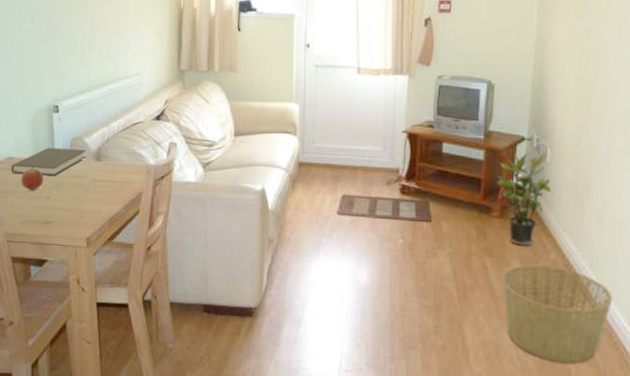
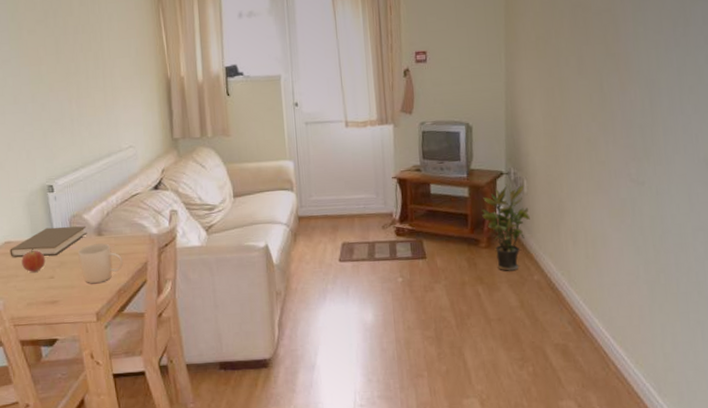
mug: none [75,169,119,209] -> present [78,243,124,284]
basket: present [503,265,613,364] -> none [494,286,591,372]

